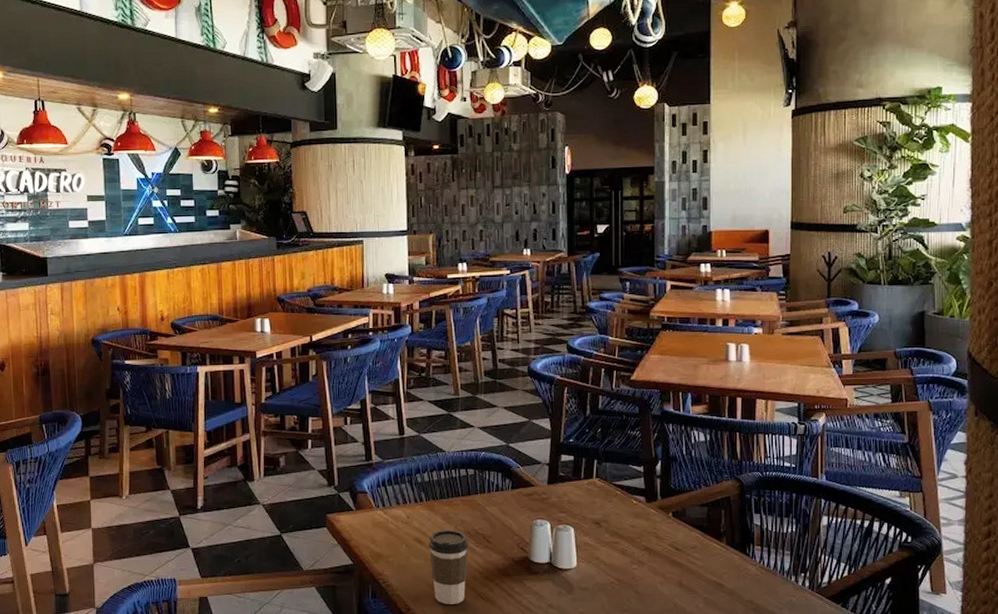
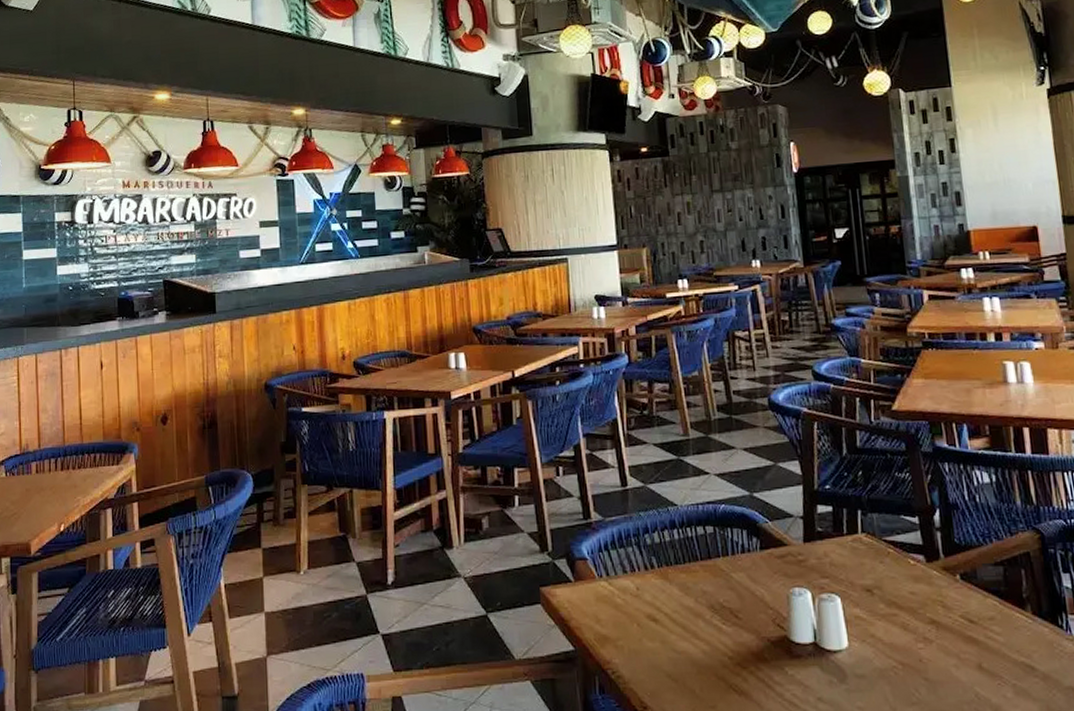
coffee cup: present [428,529,468,604] -> none [664,603,714,700]

